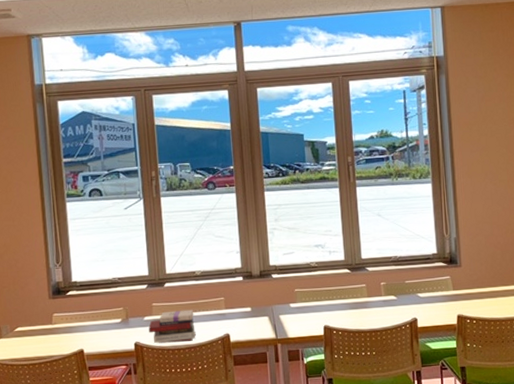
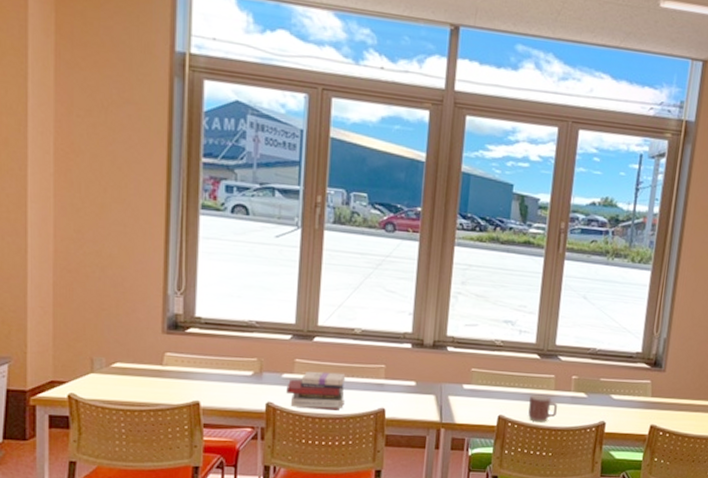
mug: none [347,303,373,327] -> present [528,394,557,422]

